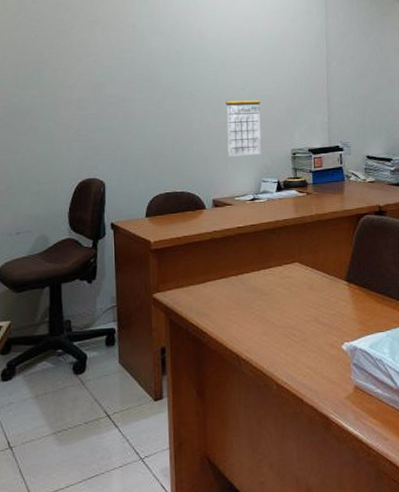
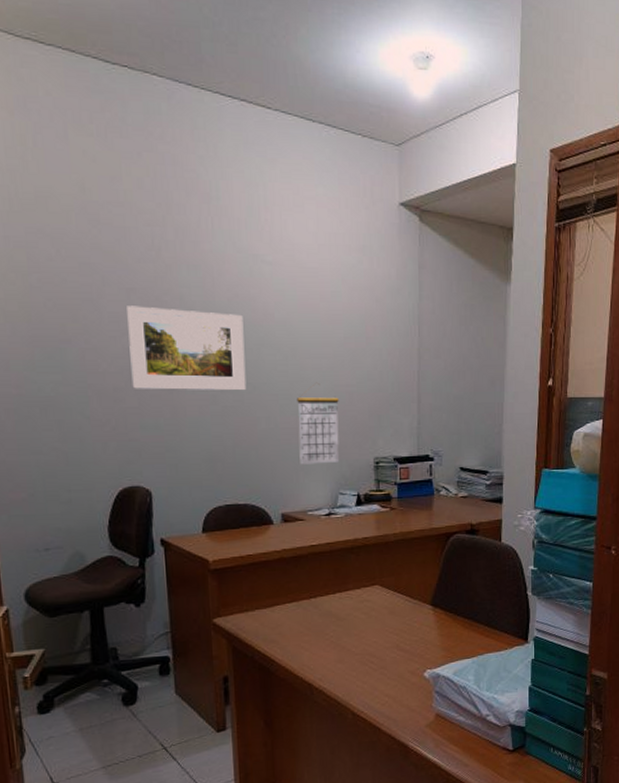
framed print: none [91,33,184,99] -> present [127,306,247,391]

